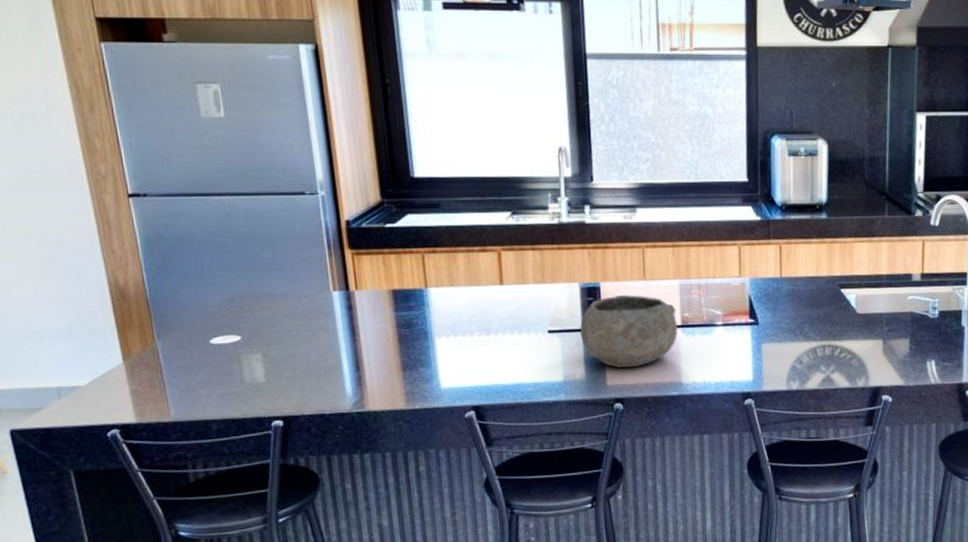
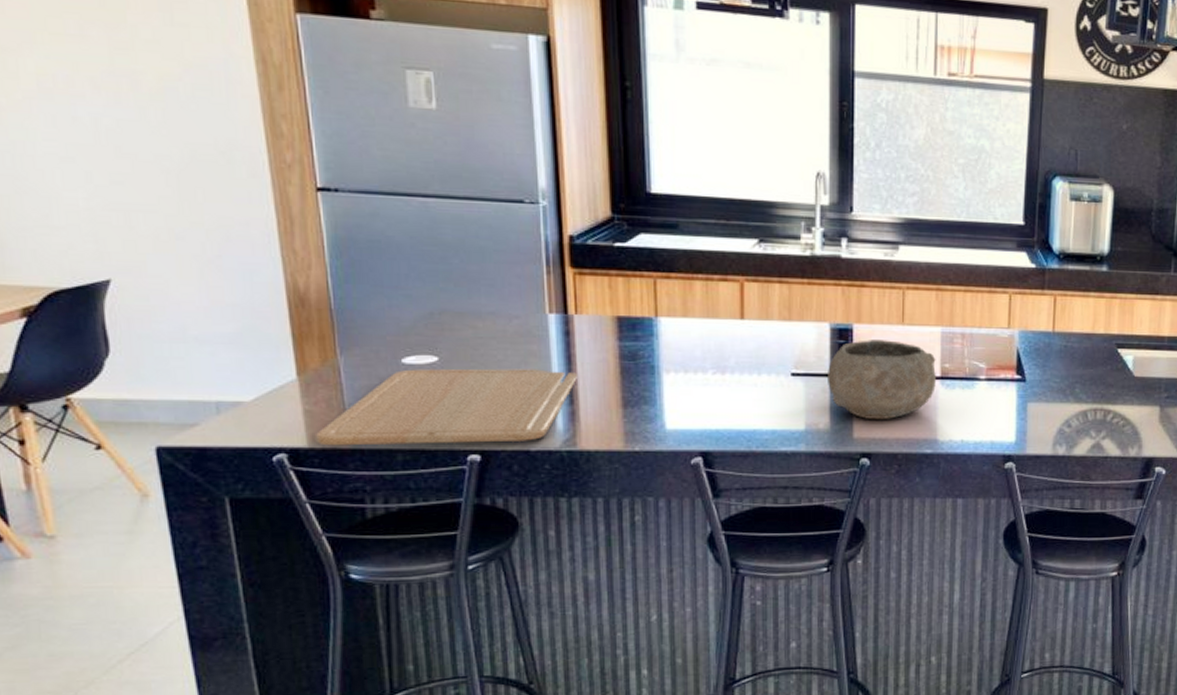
chopping board: none [141,341,361,421] -> present [314,368,577,446]

